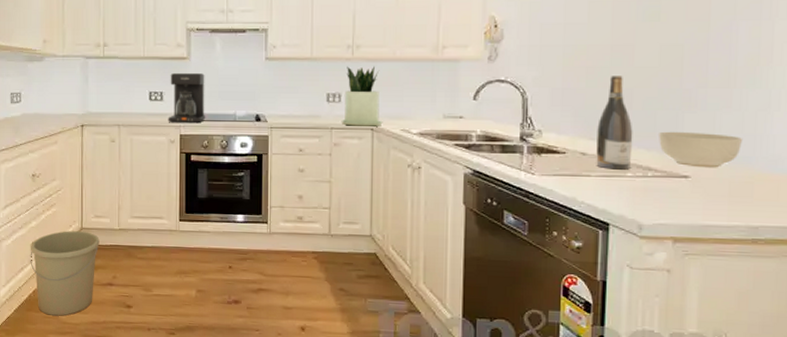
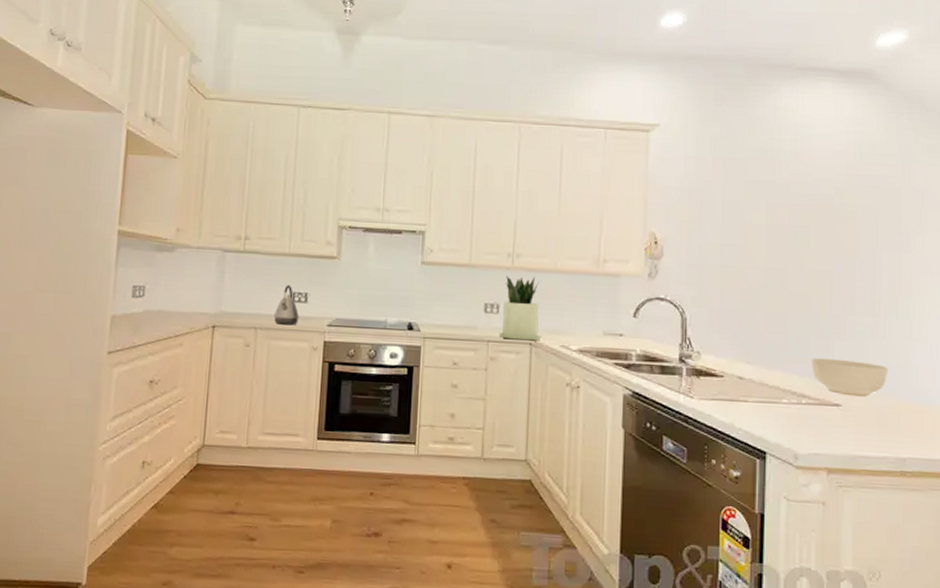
bucket: present [30,231,100,316] -> none [138,448,224,551]
kettle: none [134,85,157,122] -> present [273,285,300,325]
coffee maker: present [168,73,206,122] -> none [311,273,355,329]
wine bottle: present [596,76,633,170] -> none [753,299,788,396]

